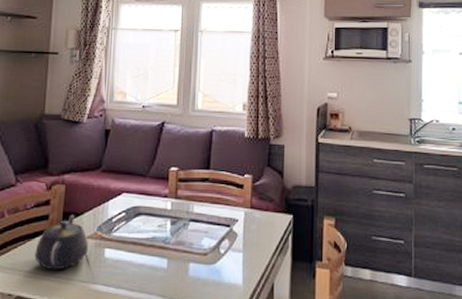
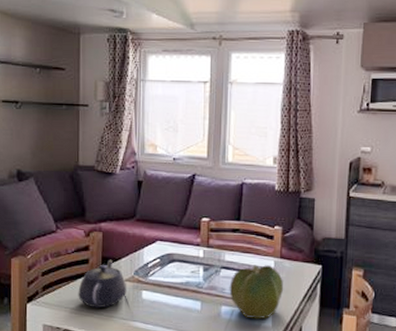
cabbage: none [197,216,255,277] -> present [229,265,284,320]

